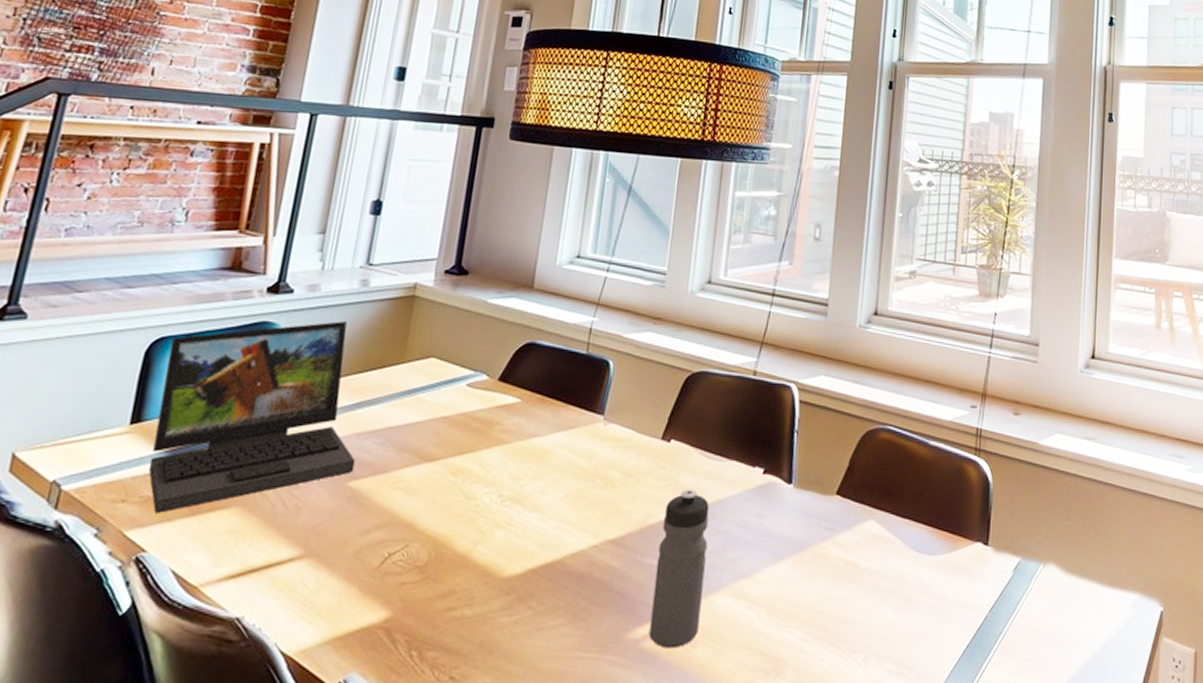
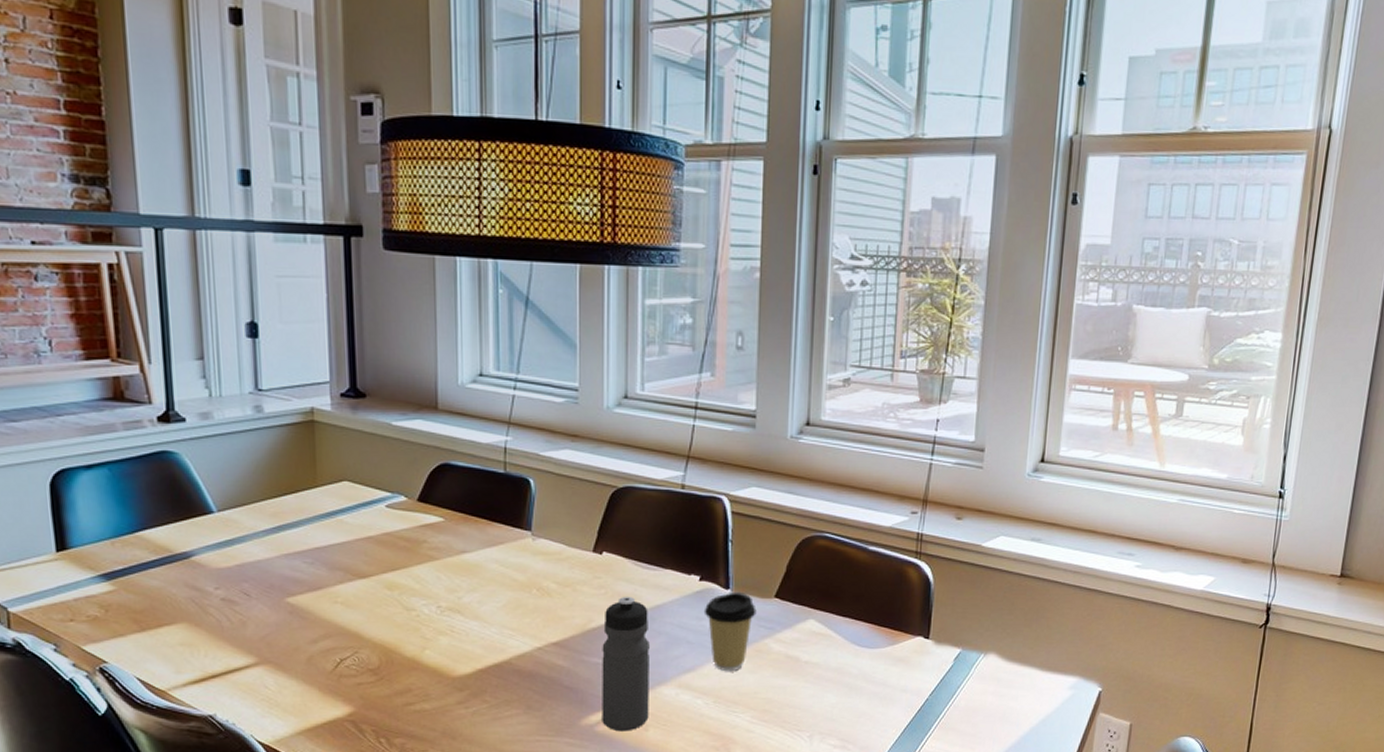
laptop: present [149,321,356,513] -> none [73,448,290,630]
coffee cup: none [764,486,817,579] -> present [703,591,757,672]

